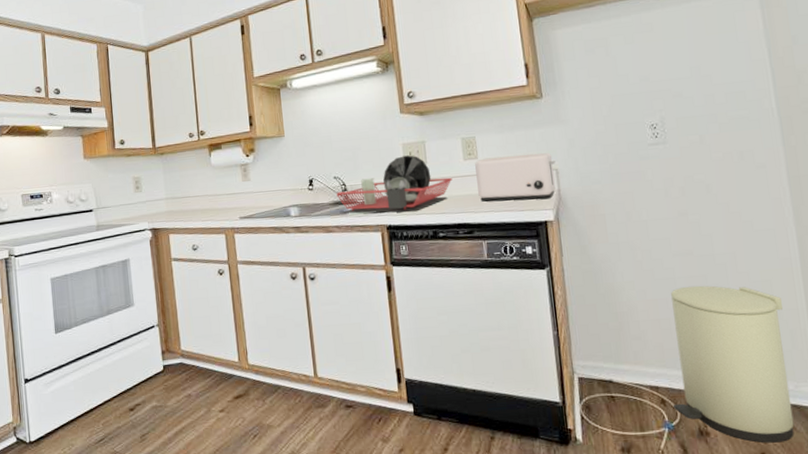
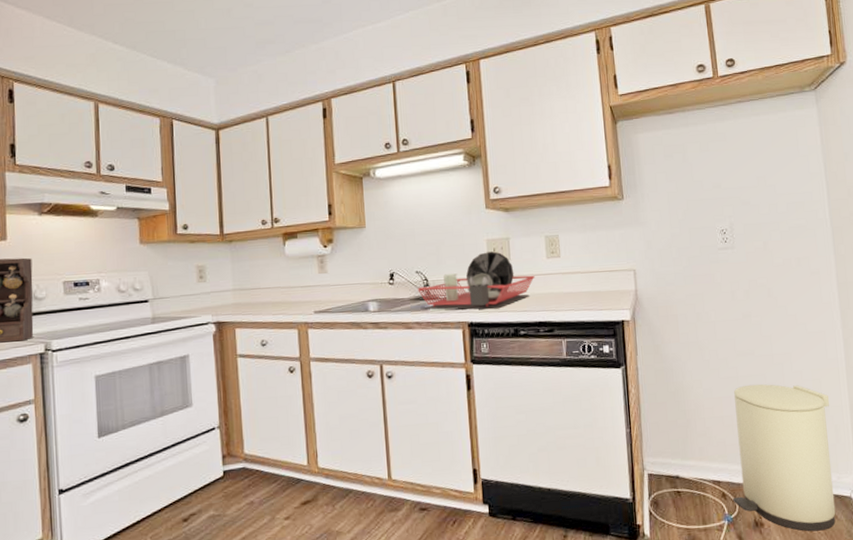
toaster: present [475,153,556,202] -> none [557,253,634,300]

